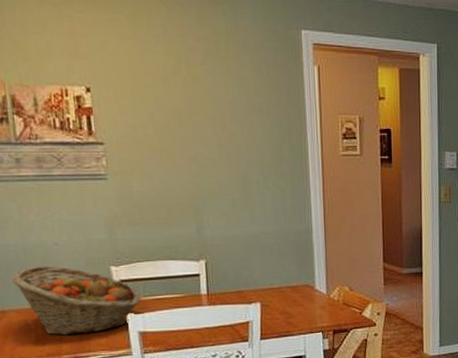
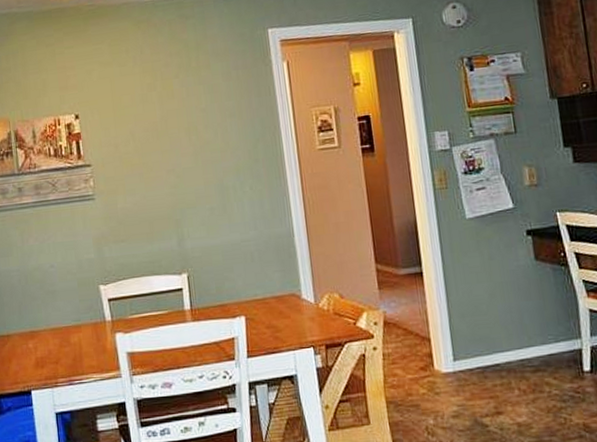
fruit basket: present [12,265,141,336] -> none [15,288,128,358]

